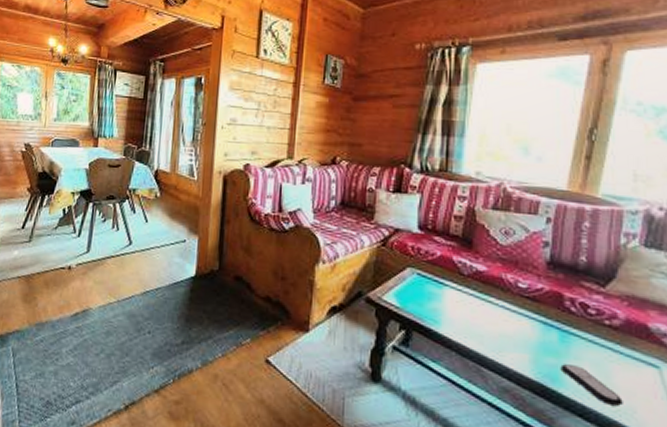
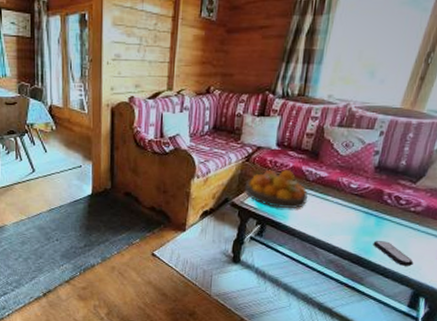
fruit bowl: none [381,258,463,312] -> present [244,169,308,210]

